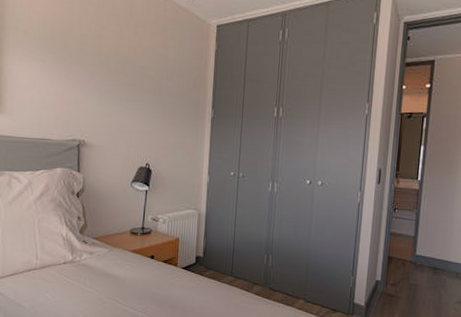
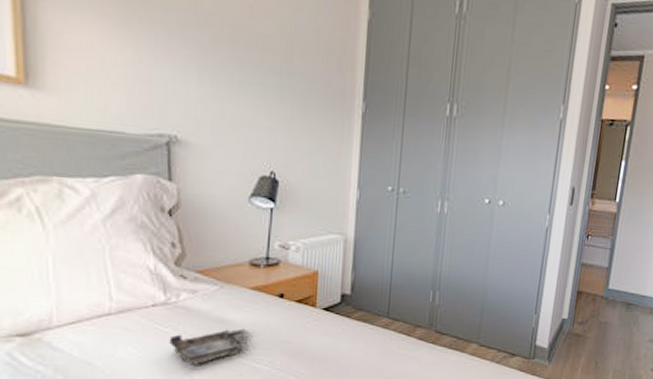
tray: none [74,282,130,309] -> present [169,328,251,365]

